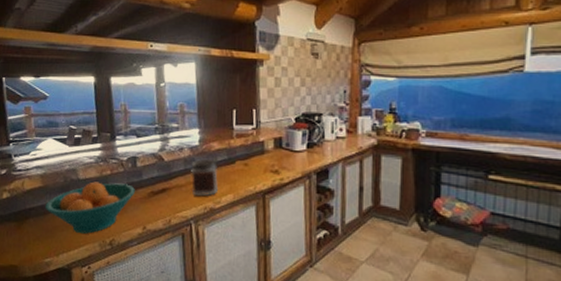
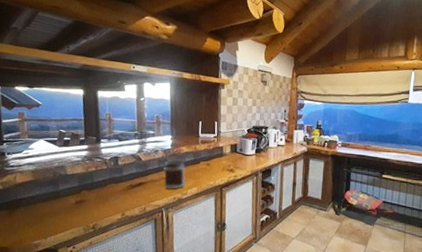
fruit bowl: present [45,181,135,234] -> none [35,176,116,220]

